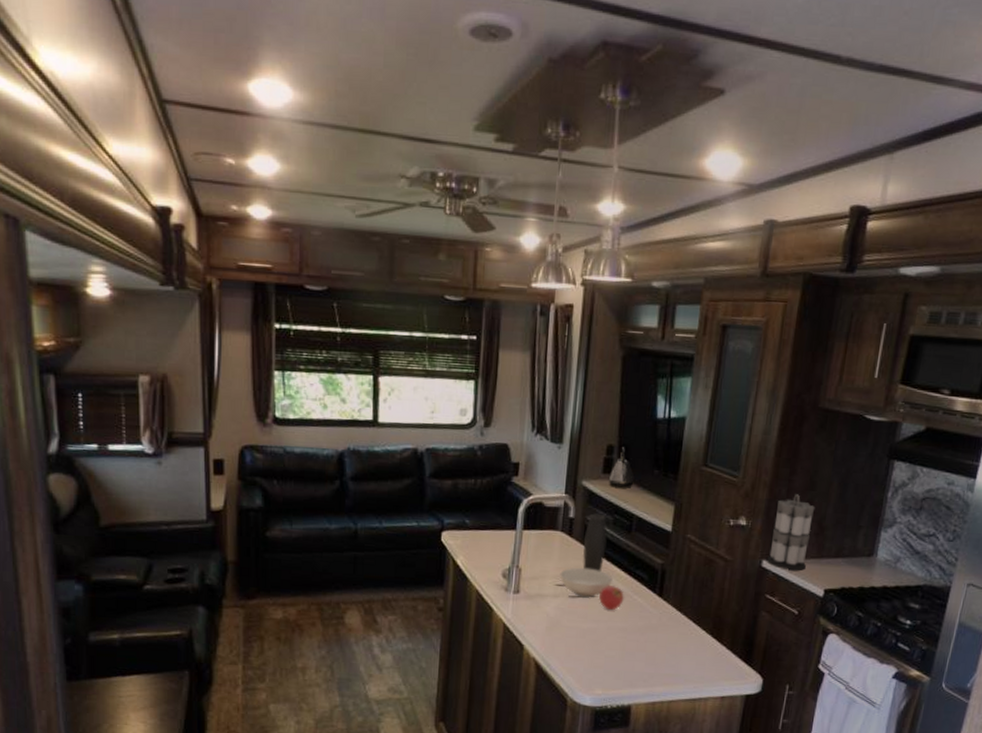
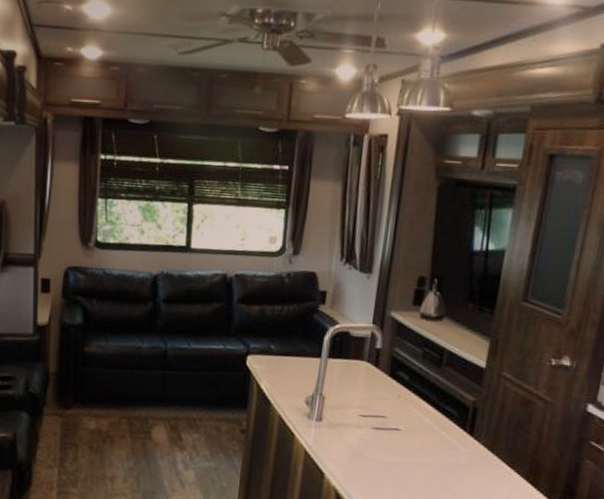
bowl: present [560,567,613,598] -> none [364,399,420,430]
vase: present [582,513,607,572] -> none [388,345,415,406]
fruit: present [599,585,625,610] -> none [404,419,433,445]

